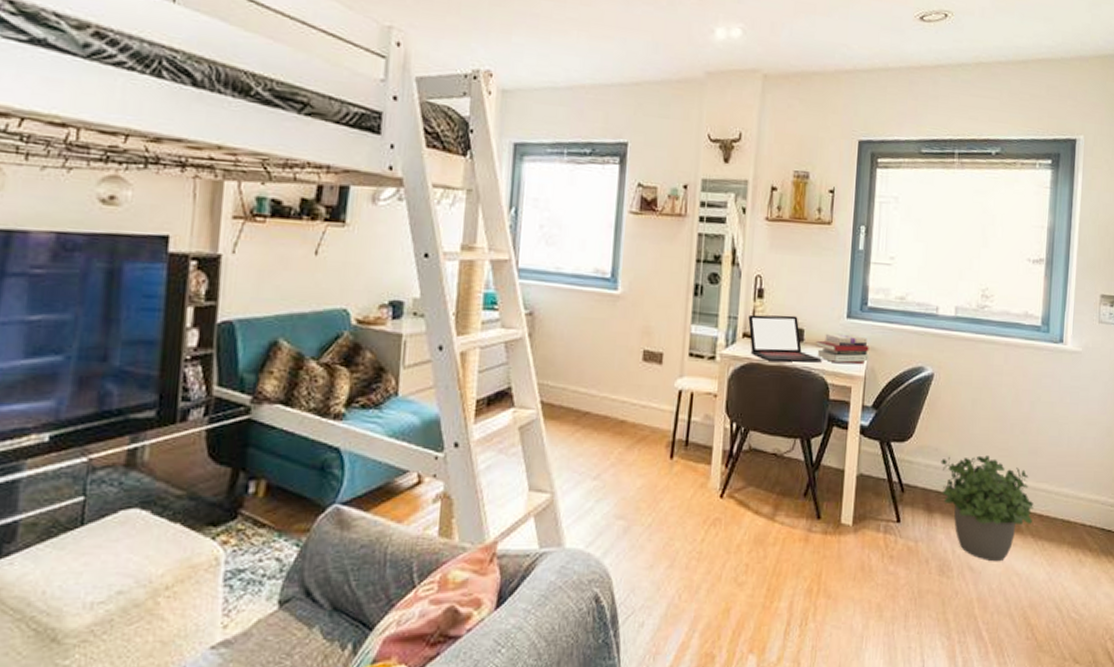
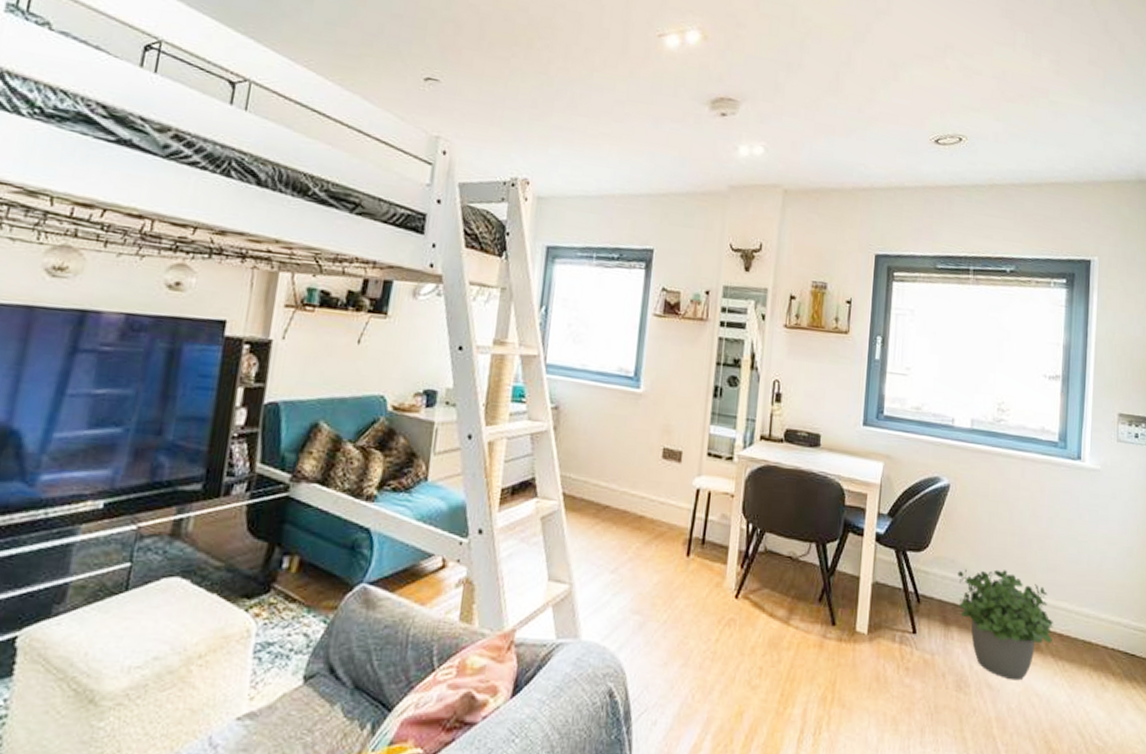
laptop: present [748,314,822,363] -> none [766,418,838,468]
books: present [816,333,870,364] -> none [832,439,886,471]

